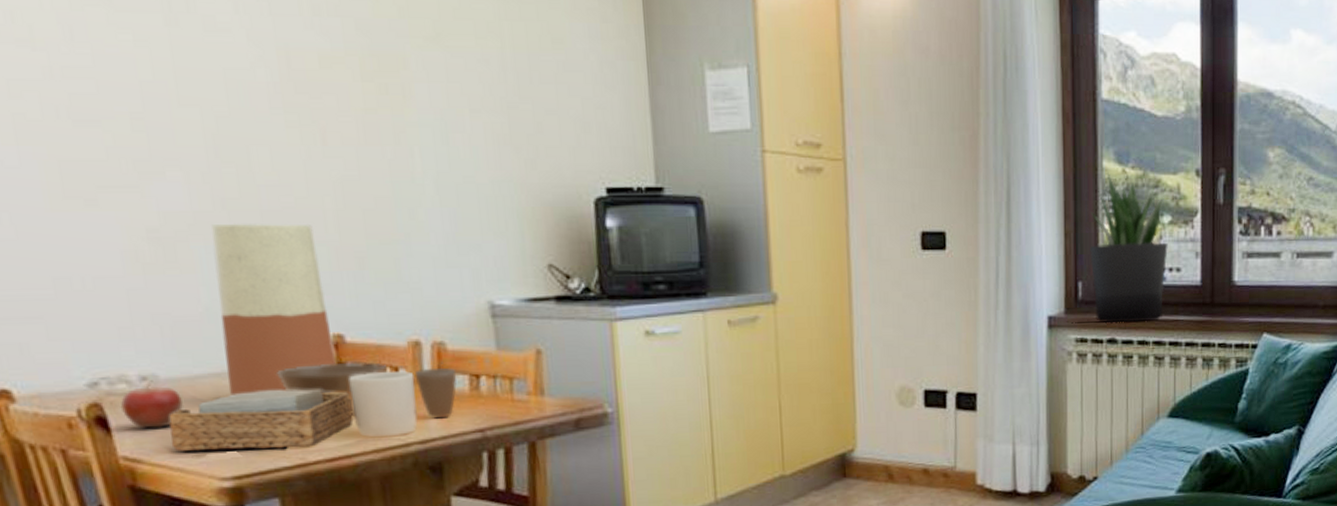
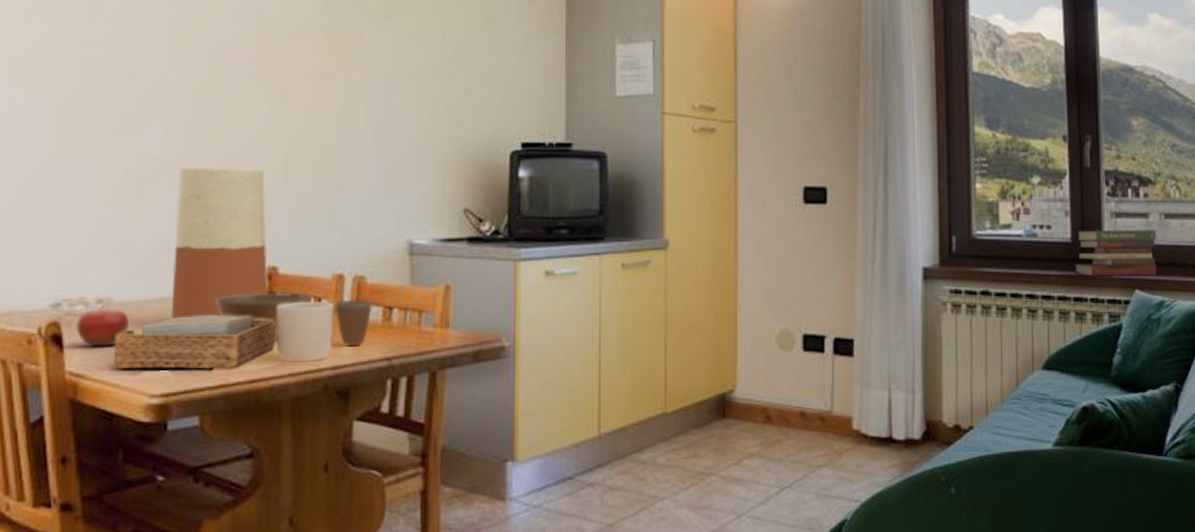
planter: present [1090,172,1168,324] -> none [963,136,1038,276]
books: none [1204,270,1287,321] -> present [1075,230,1156,277]

